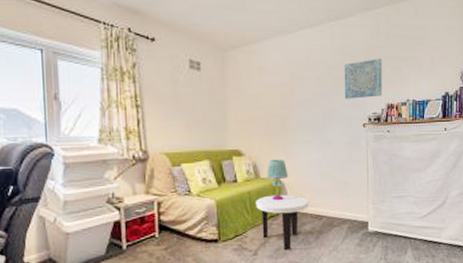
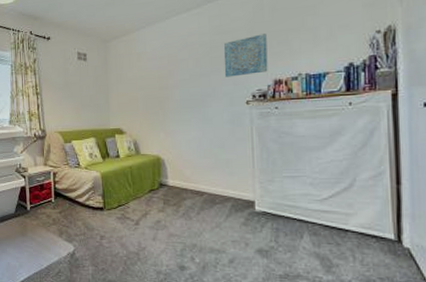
side table: present [255,194,310,250] -> none [136,170,190,223]
table lamp: present [266,159,288,201] -> none [146,136,168,176]

